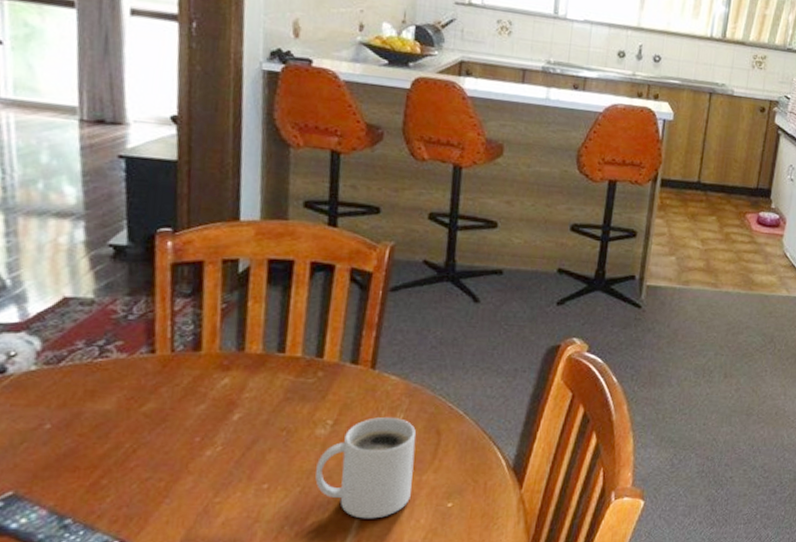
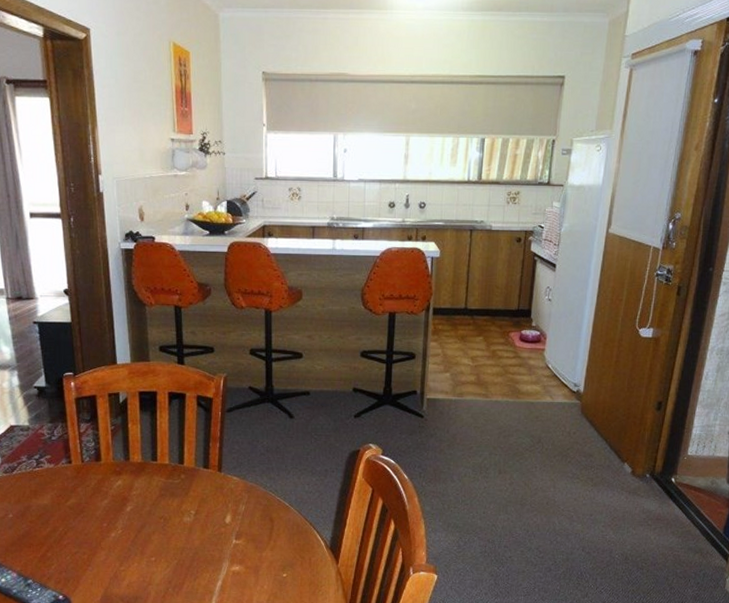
mug: present [315,417,416,519] -> none [187,508,256,585]

